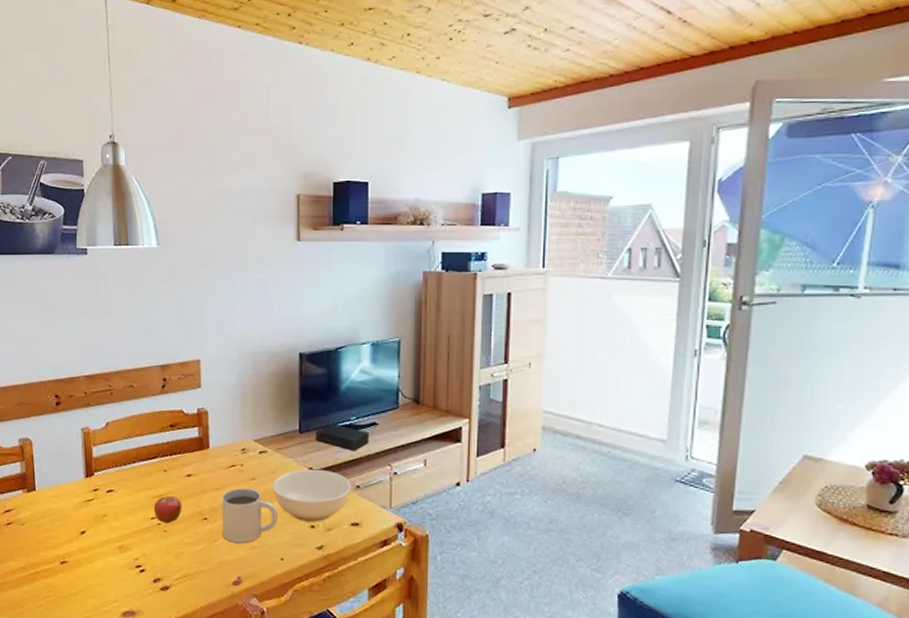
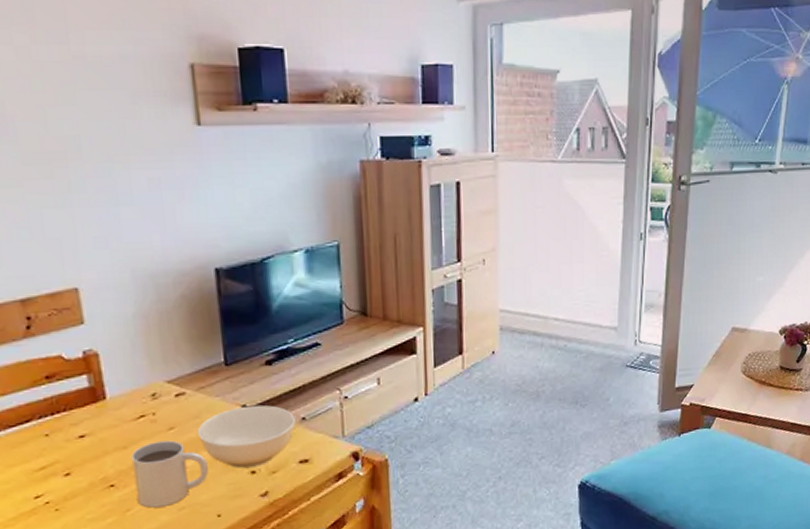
fruit: present [153,495,182,523] -> none [35,464,78,500]
game console: present [316,423,370,452] -> none [246,349,313,379]

